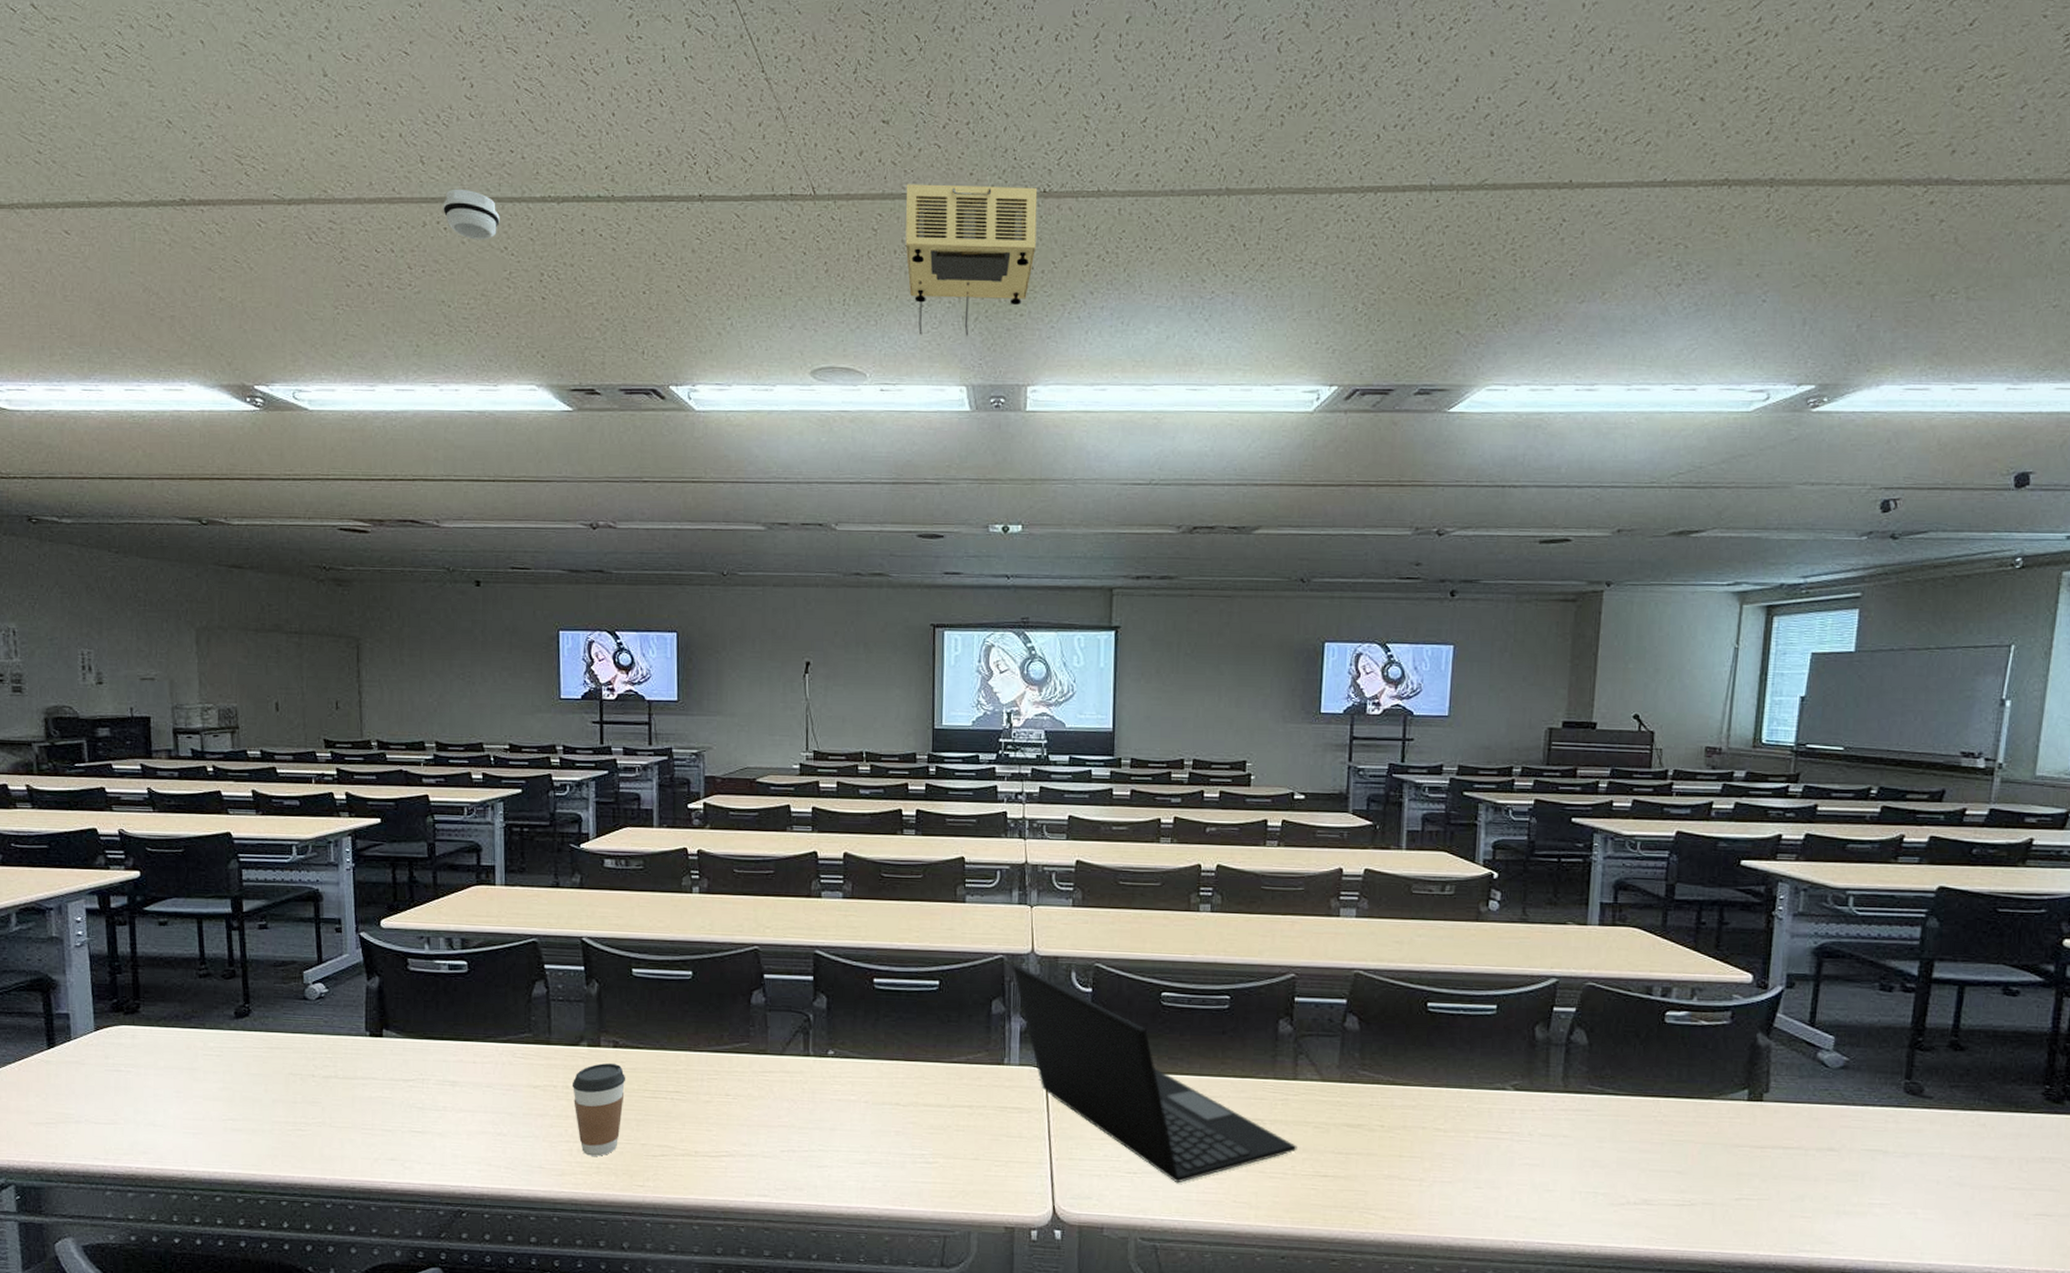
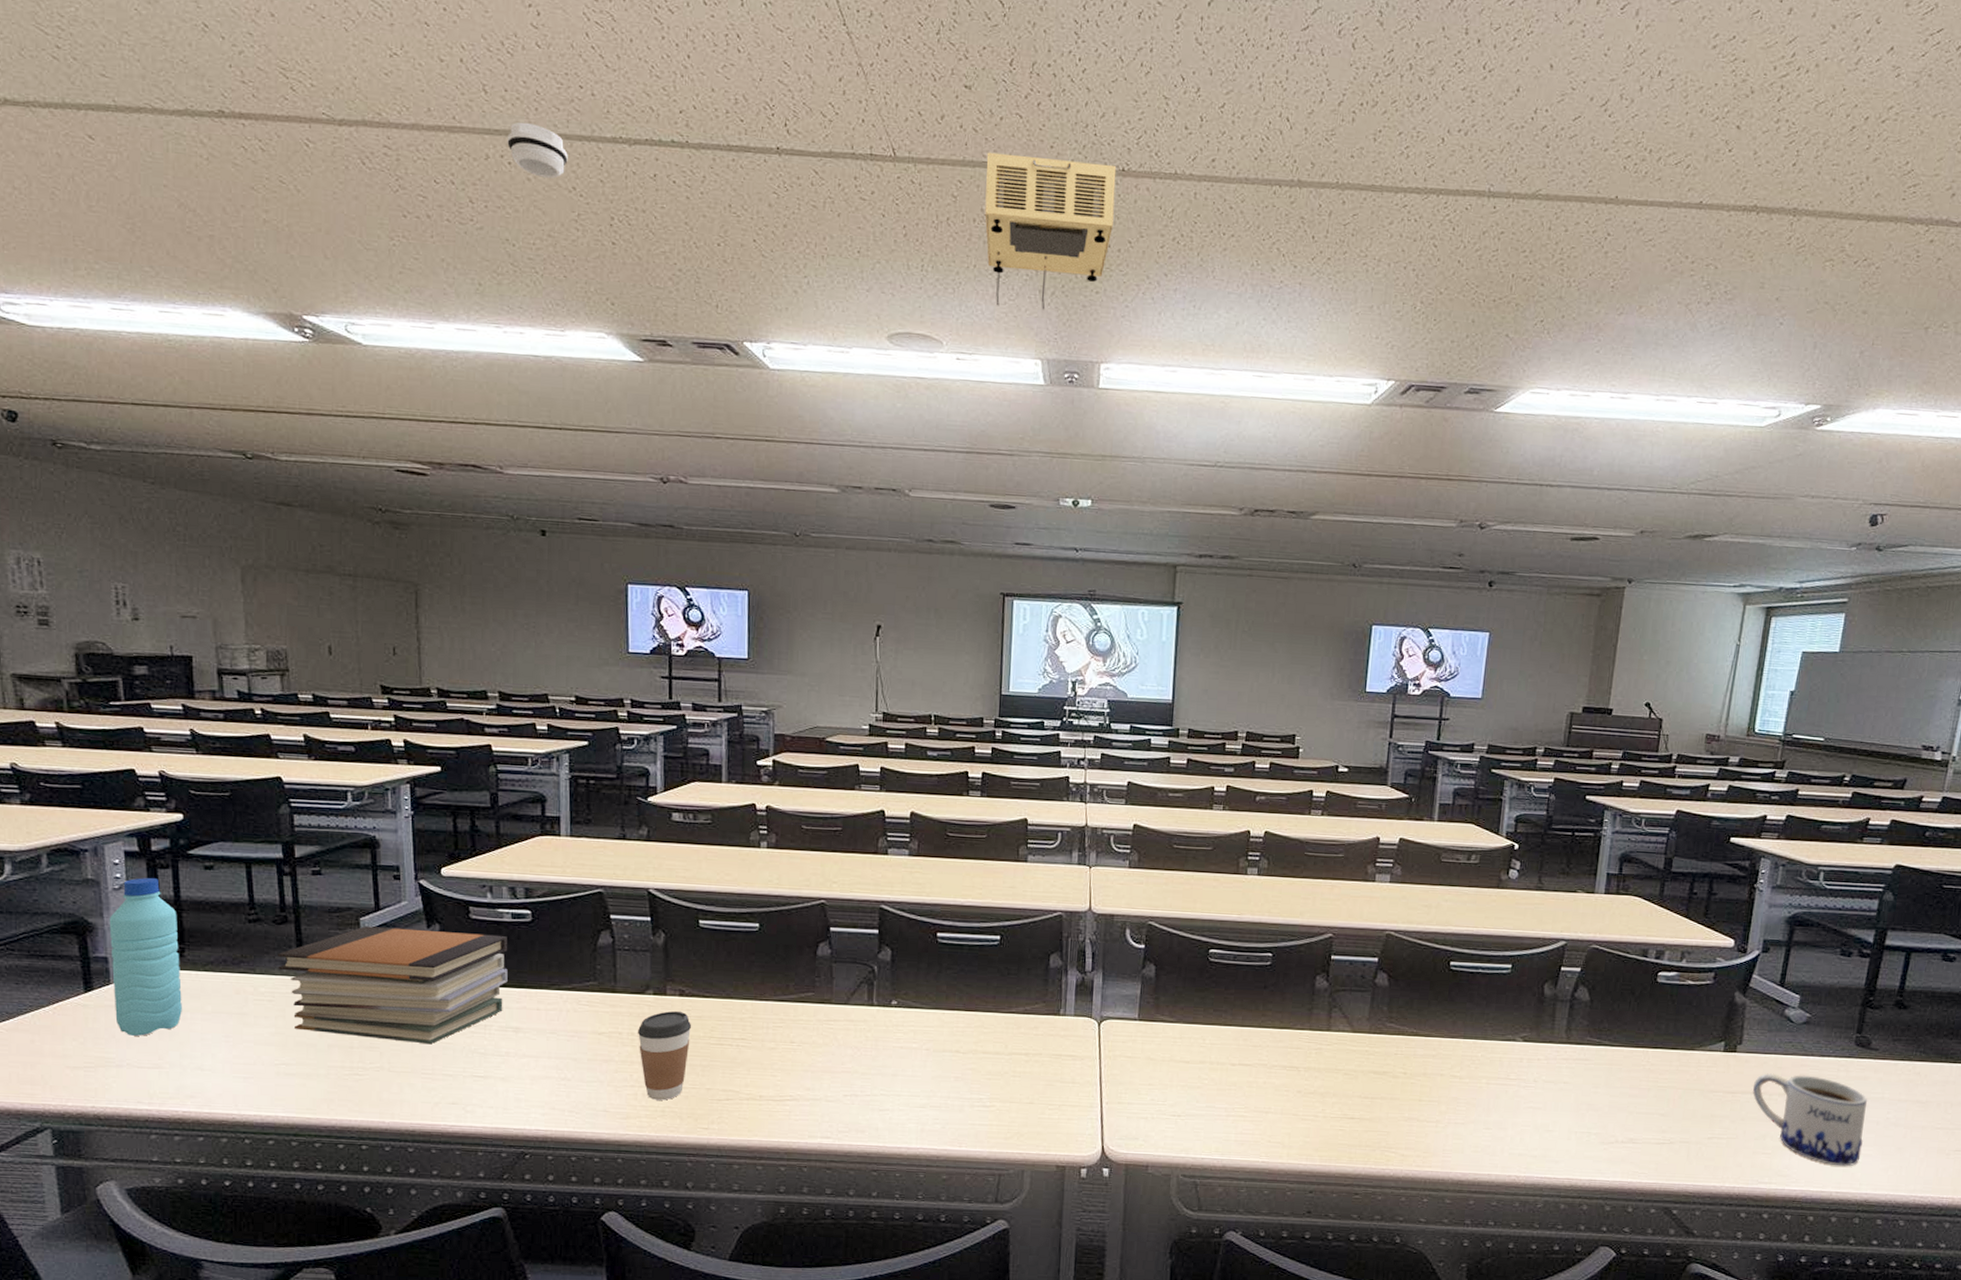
water bottle: none [71,935,137,1092] -> present [109,878,182,1036]
book stack: none [226,979,445,1099] -> present [278,926,508,1045]
laptop: present [1012,963,1297,1184] -> none [1070,920,1328,1125]
mug: none [1784,1125,1924,1233] -> present [1752,1073,1868,1167]

